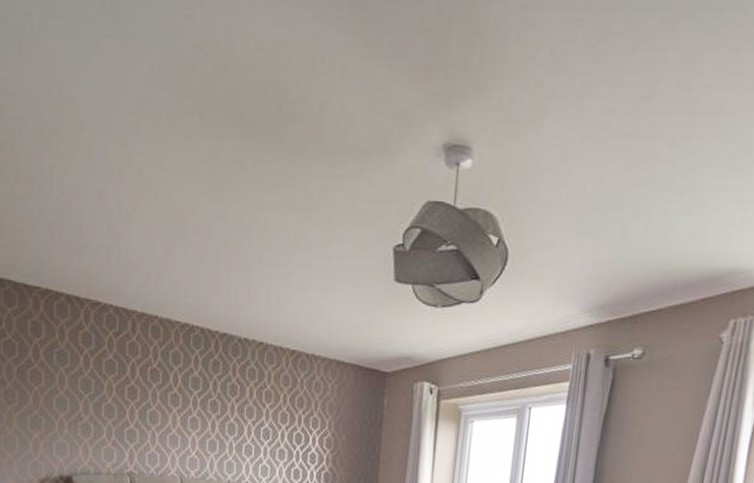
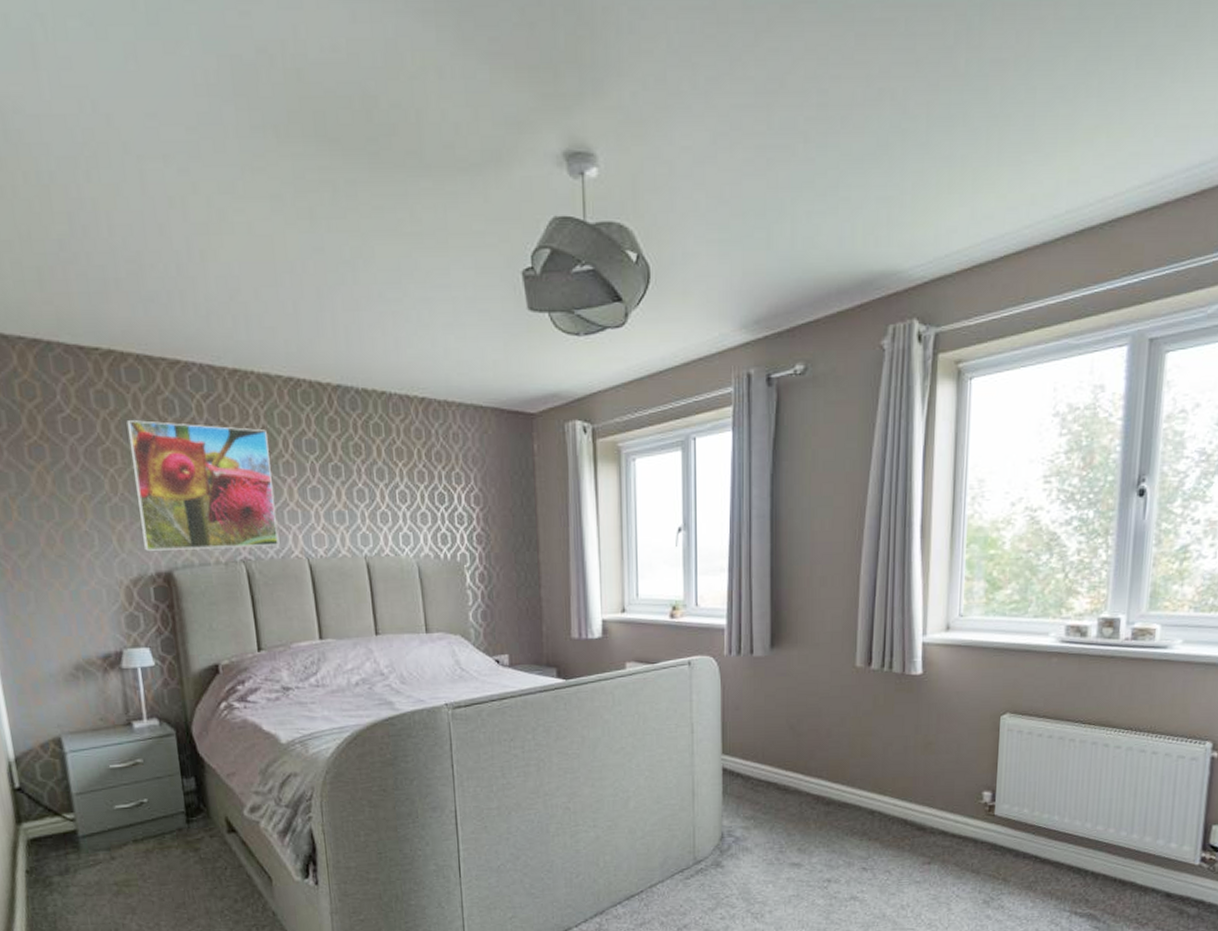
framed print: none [52,348,162,464] -> present [126,420,280,551]

